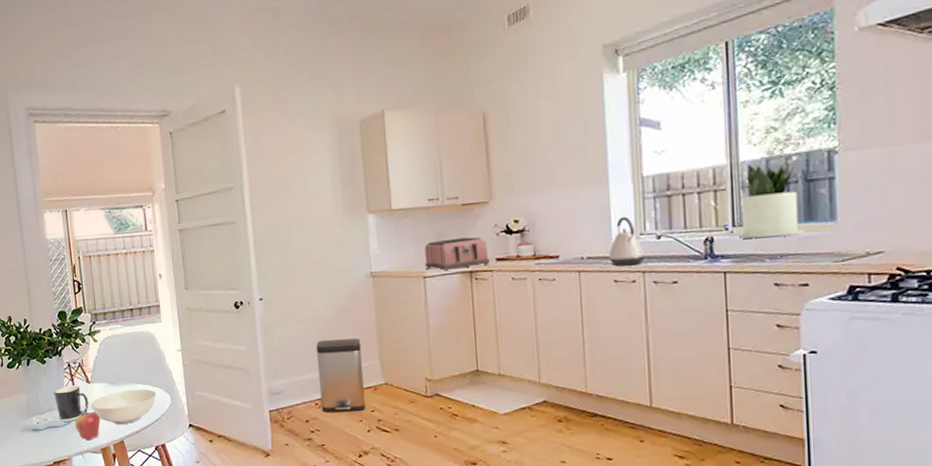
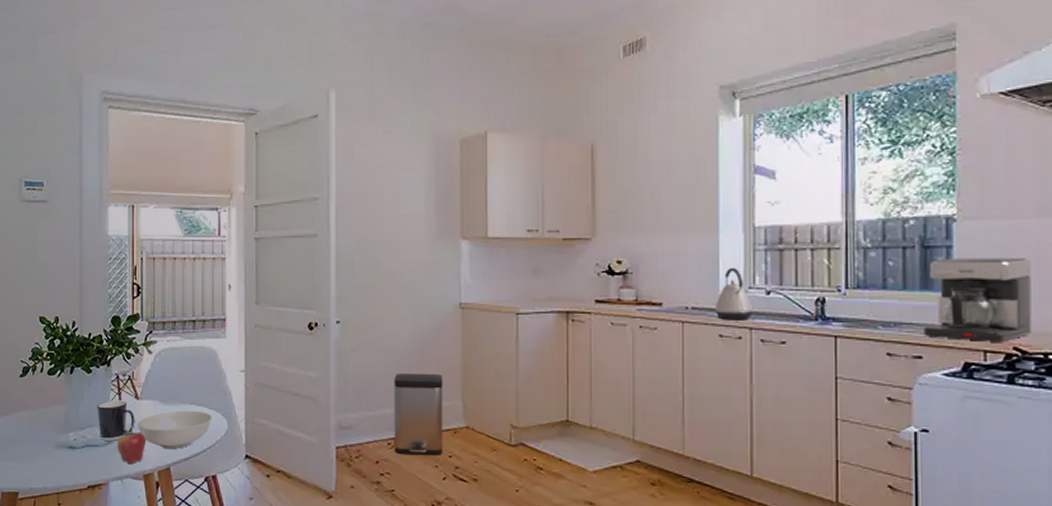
toaster: present [424,237,490,271] -> none [518,274,588,309]
planter: present [737,159,805,240] -> none [850,223,920,305]
coffee maker: none [809,182,914,265] -> present [924,257,1032,342]

